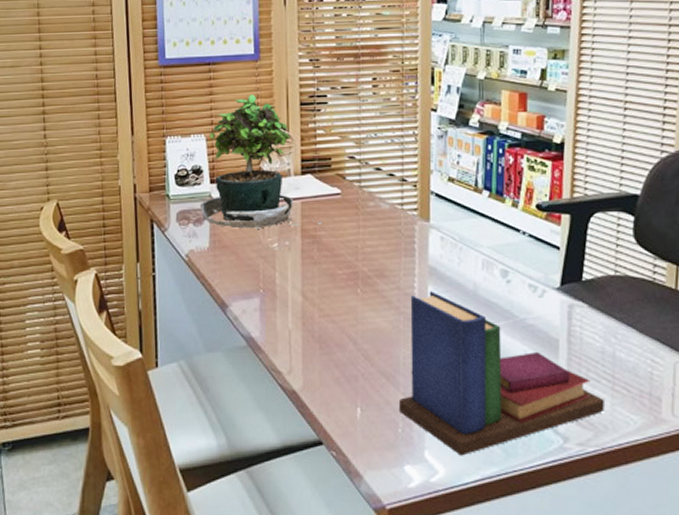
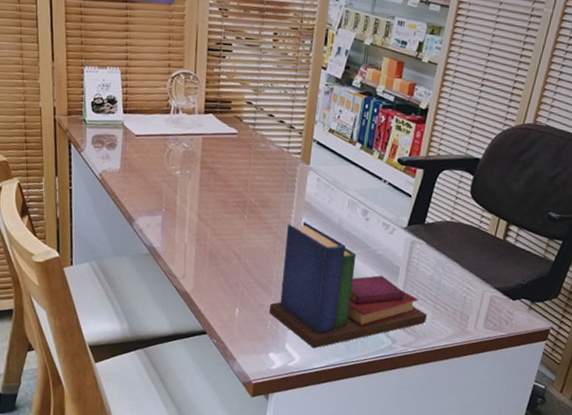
potted plant: present [201,93,324,229] -> none [114,34,221,160]

